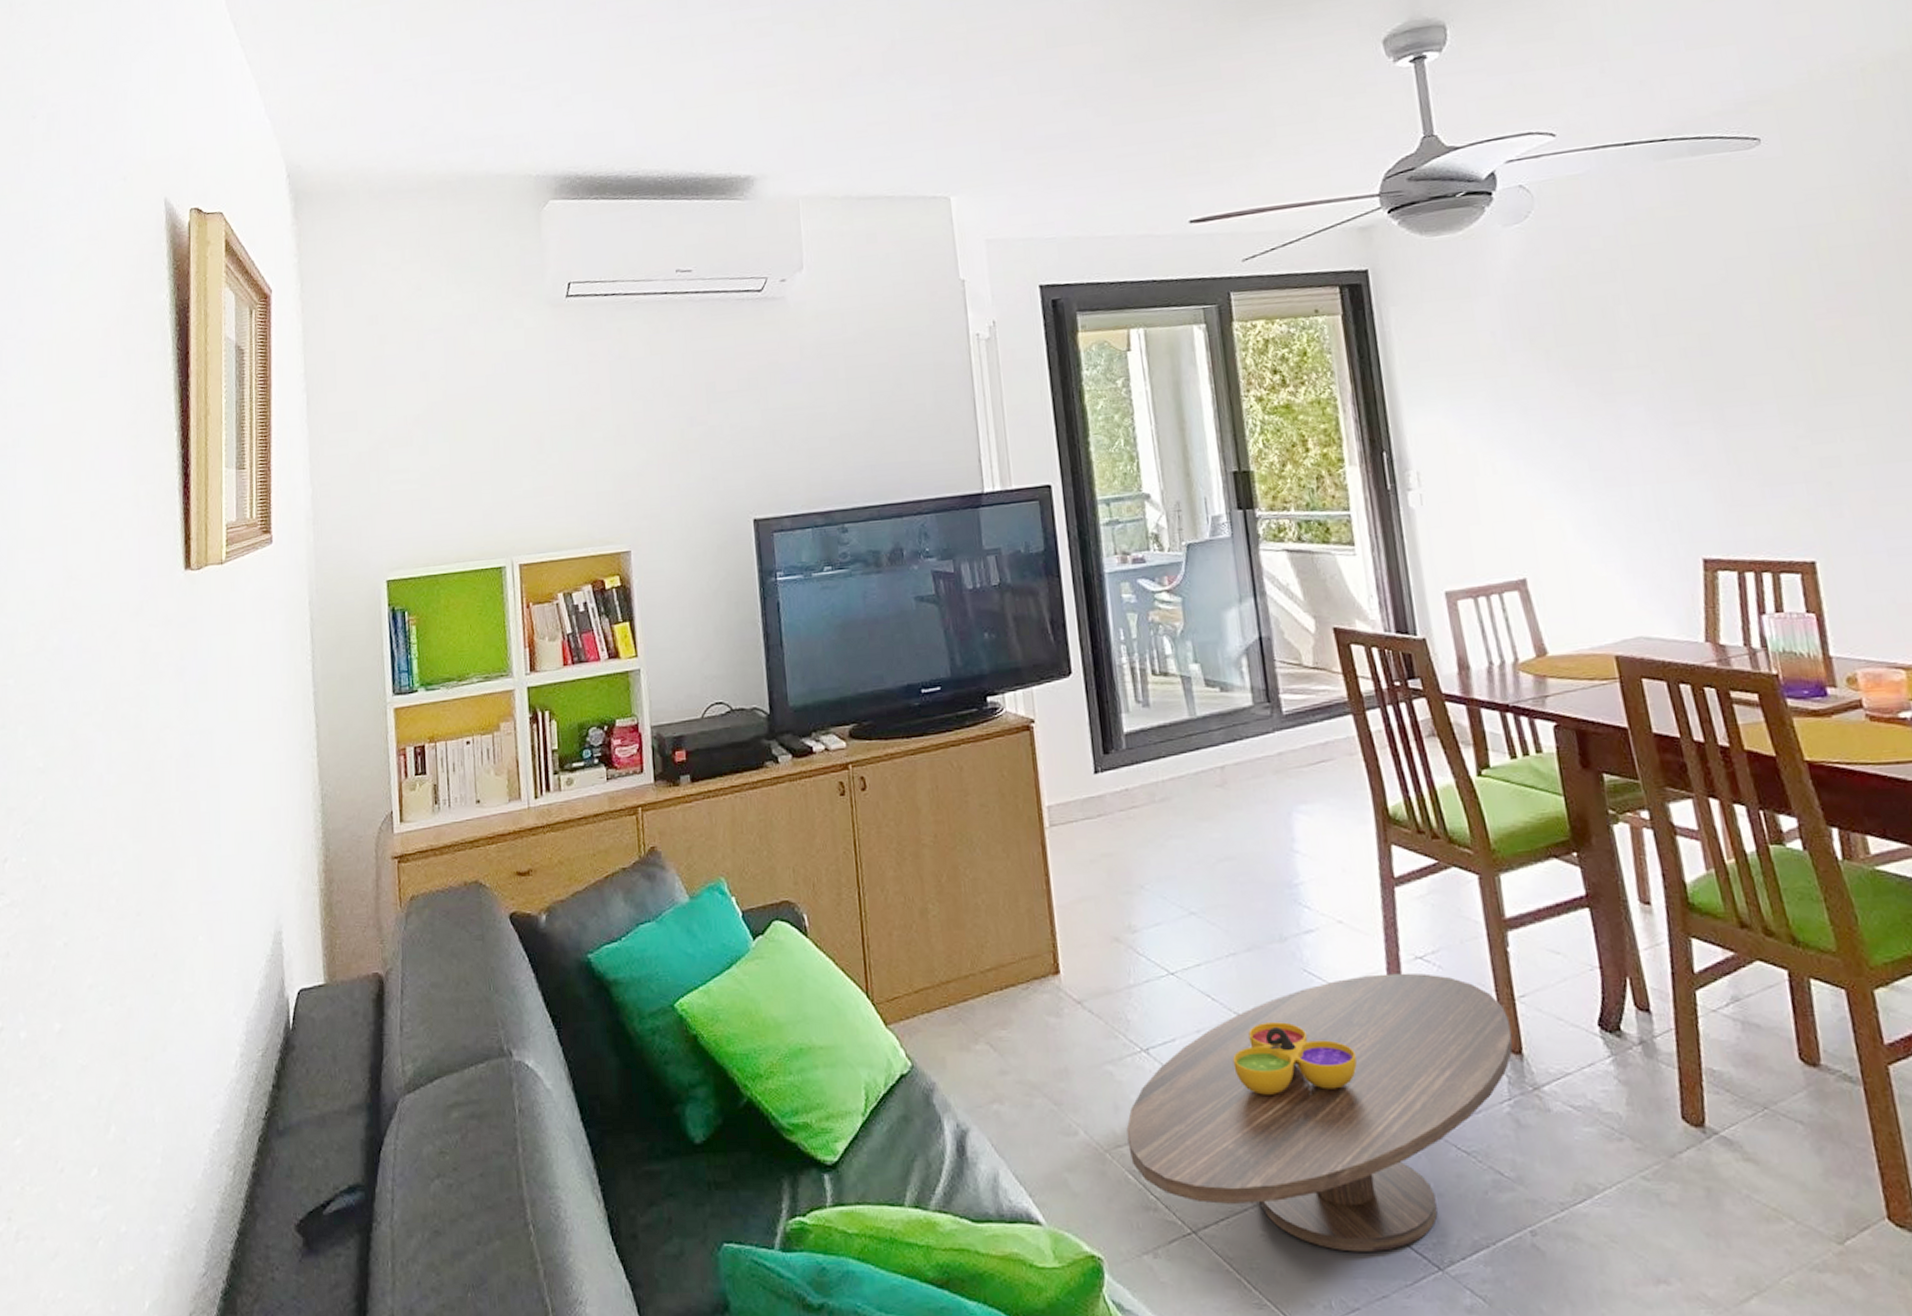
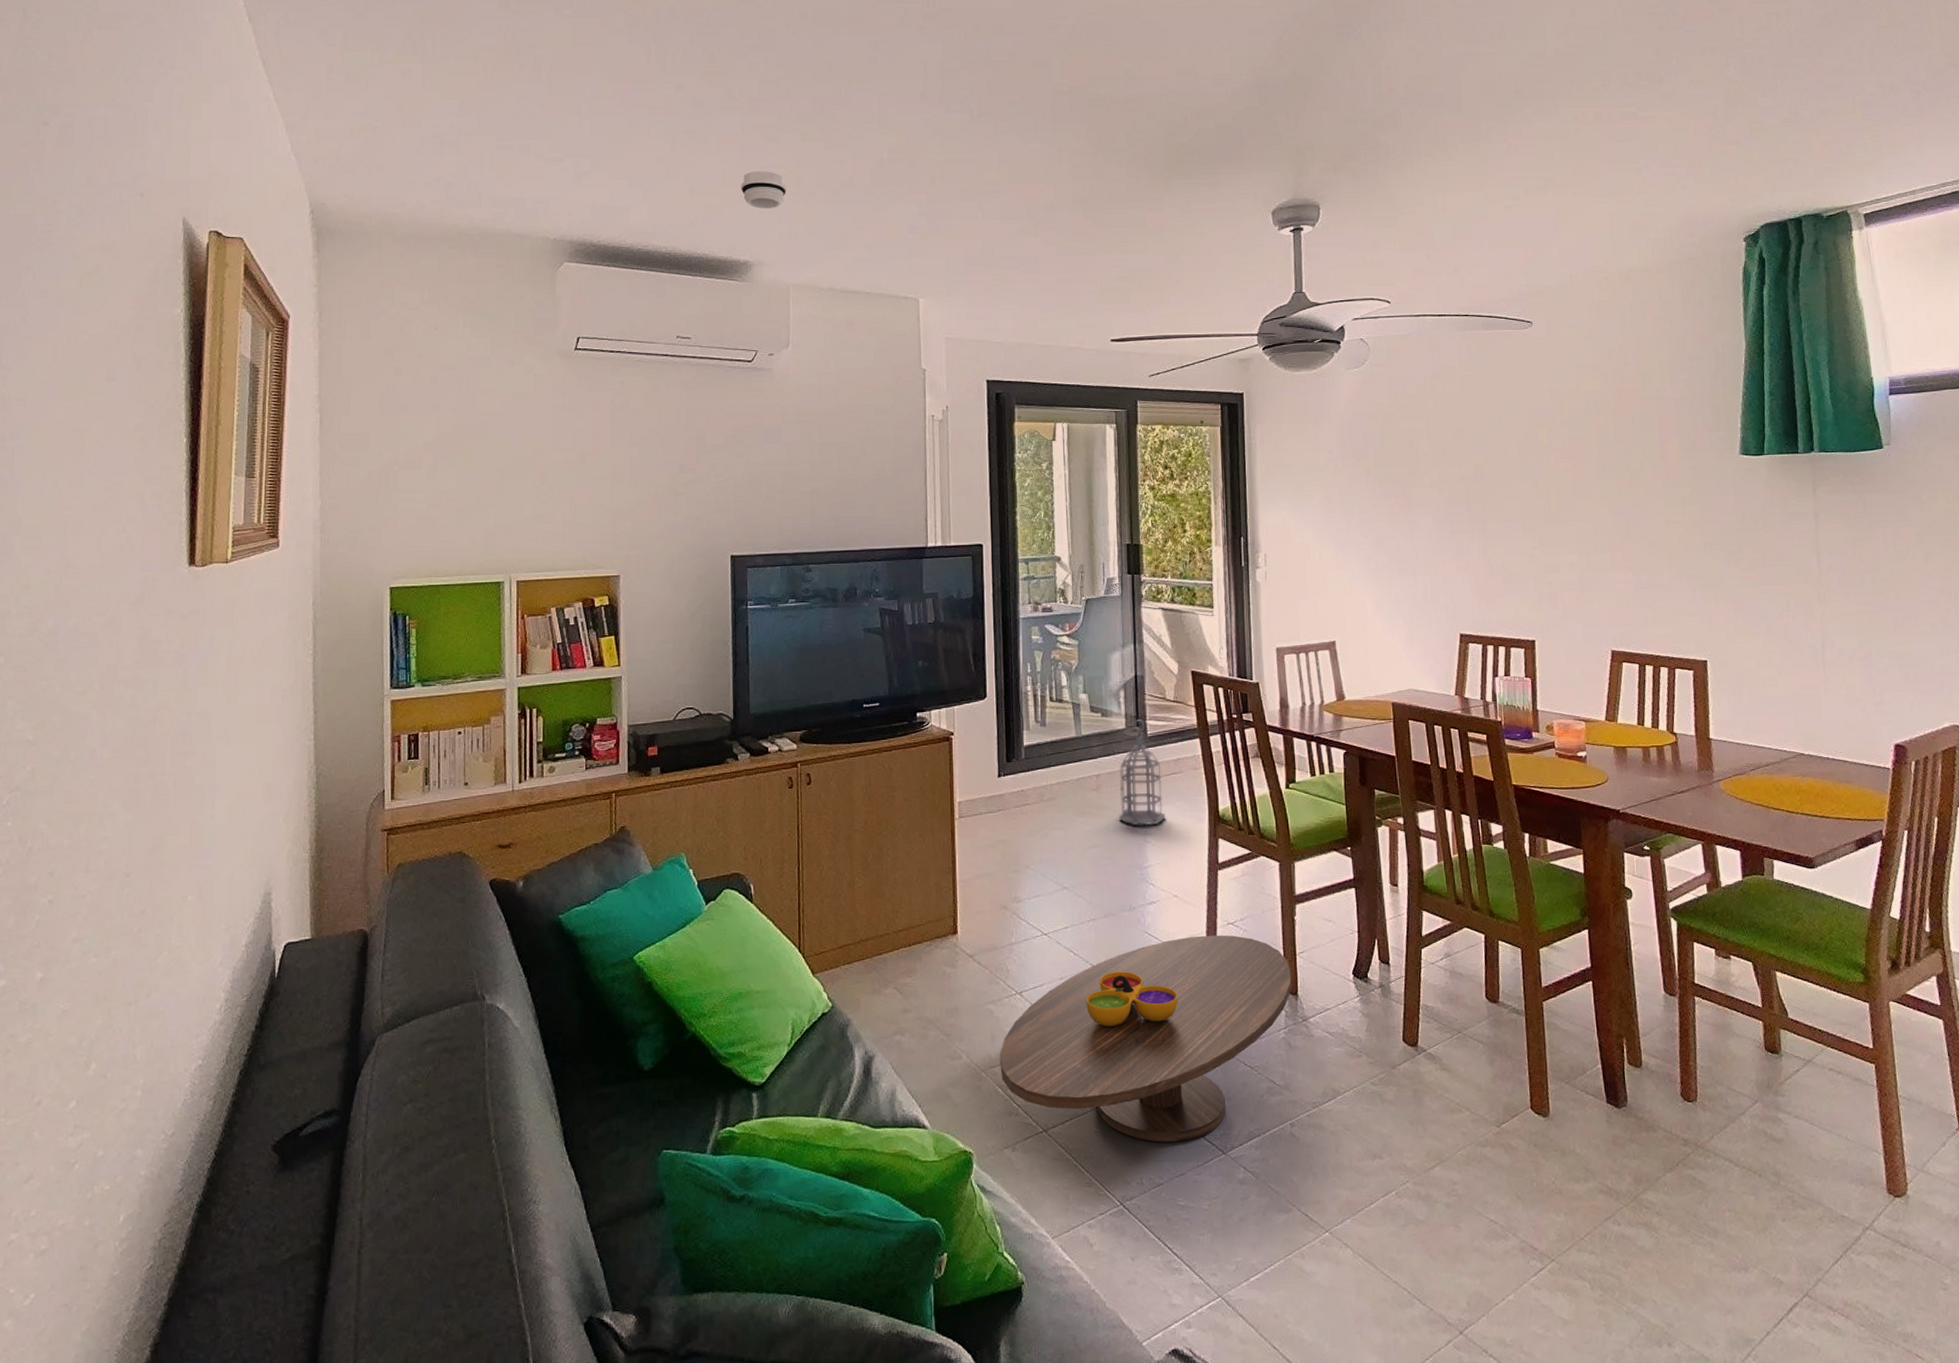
smoke detector: none [735,70,787,115] -> present [741,171,786,208]
lantern: none [1250,693,1318,831] -> present [1119,719,1166,826]

